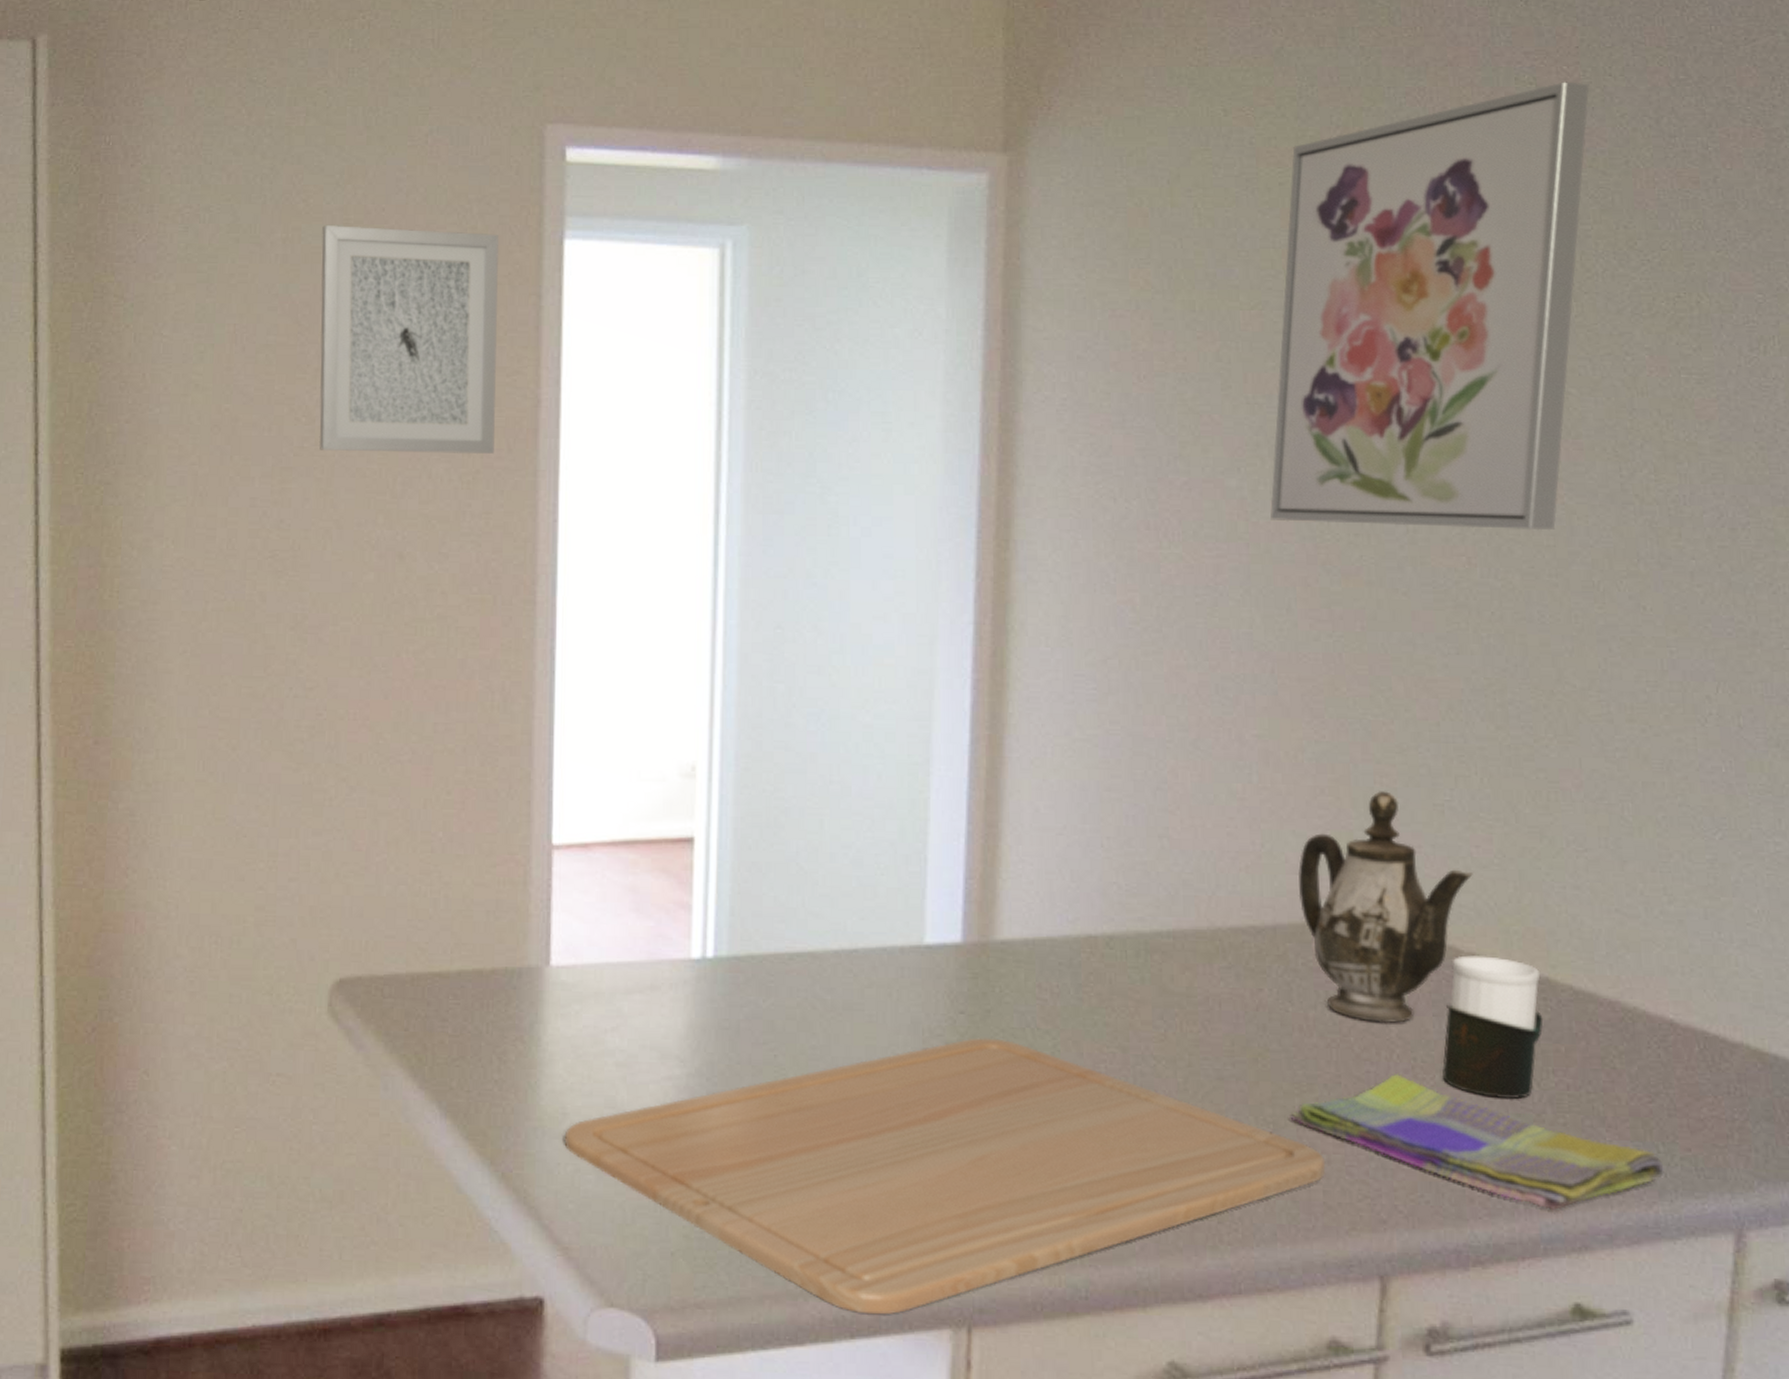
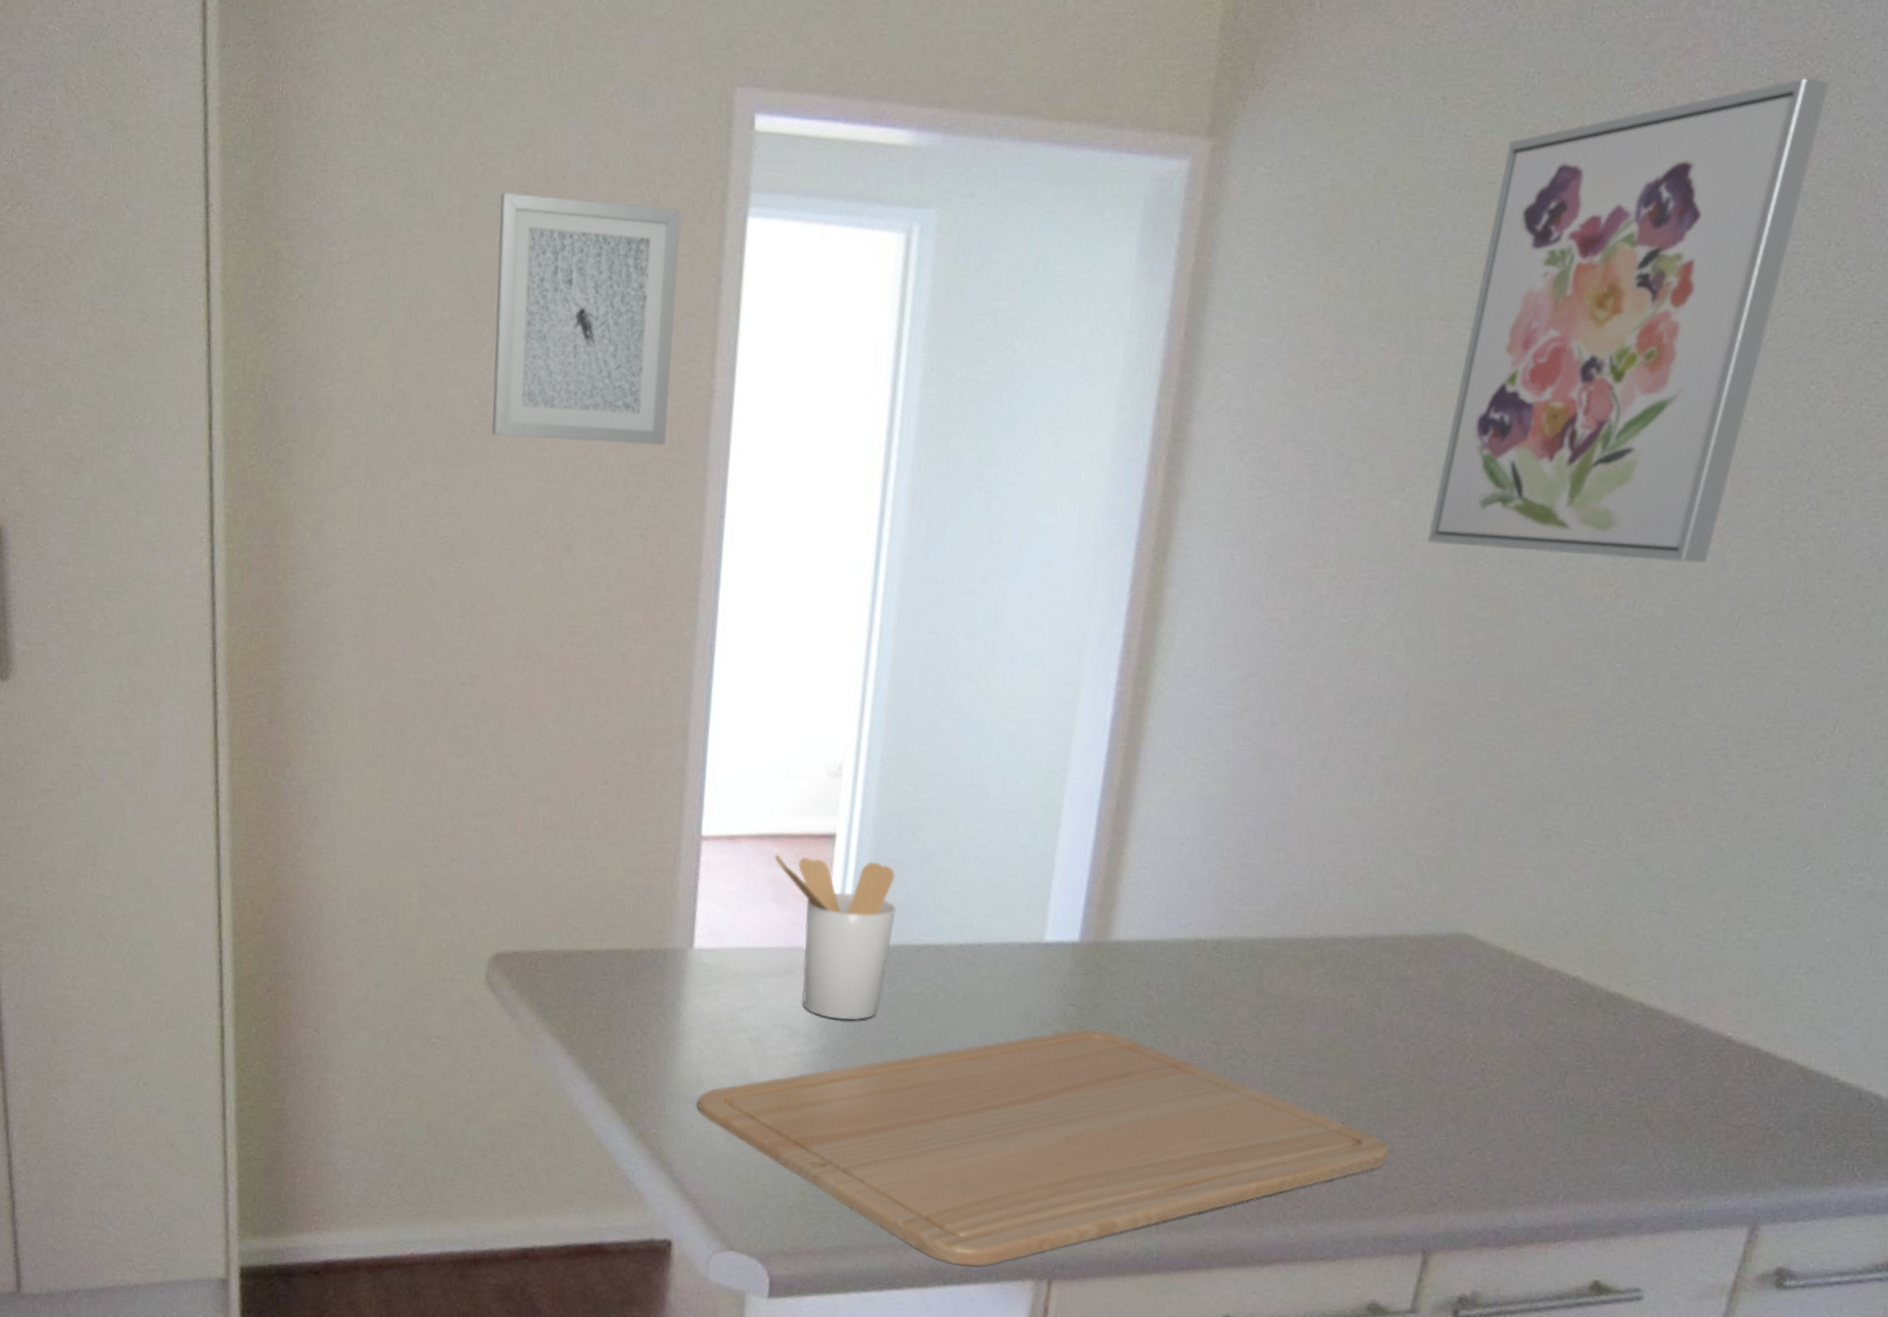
utensil holder: none [630,861,764,1038] -> present [774,854,896,1020]
dish towel: present [1290,1074,1666,1211] -> none [1362,1076,1698,1201]
teapot: present [1297,791,1473,1024] -> none [1400,814,1568,1031]
cup: present [1442,955,1544,1099] -> none [1508,971,1614,1102]

